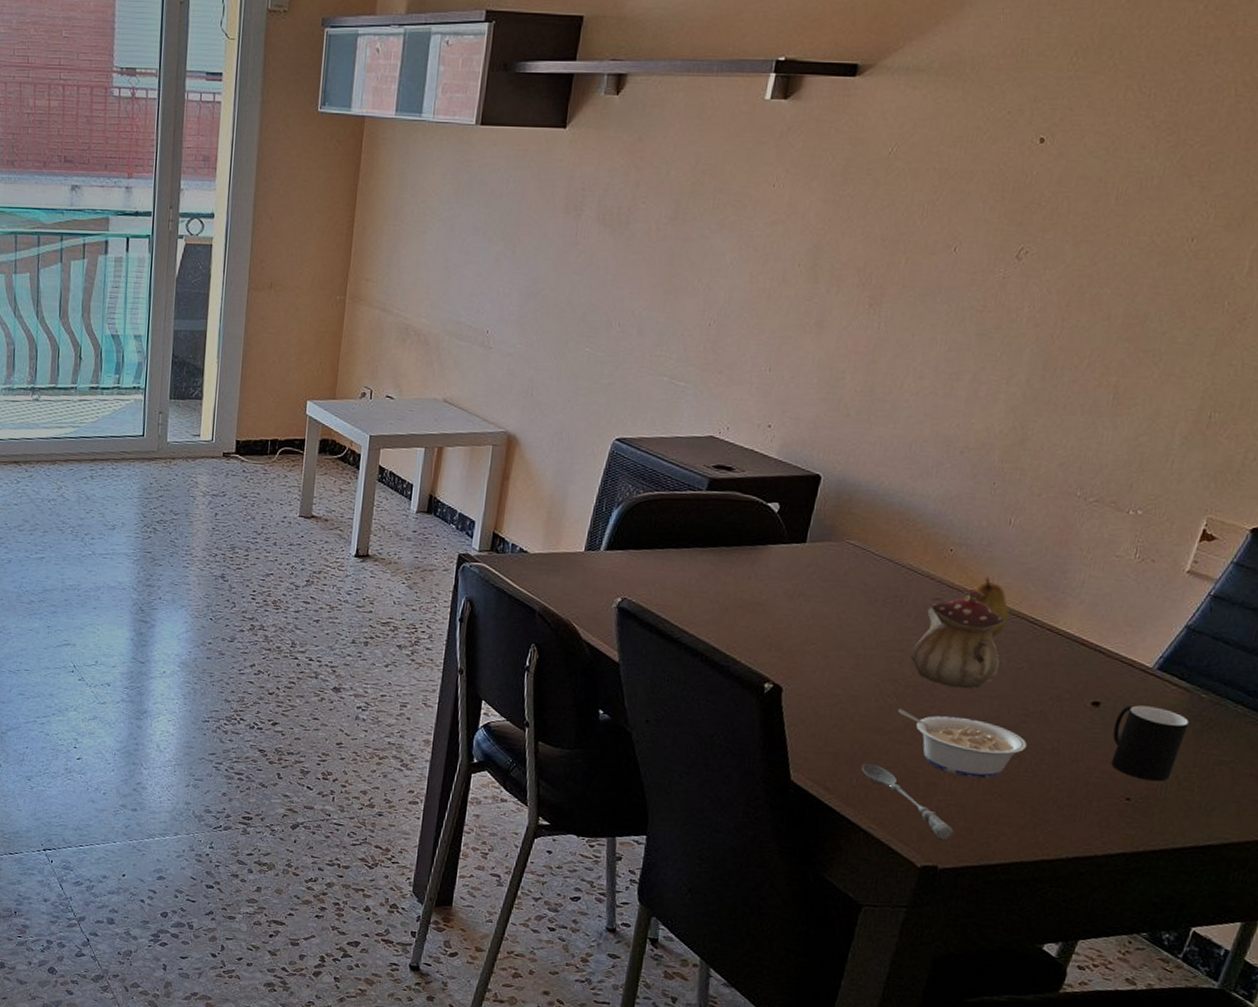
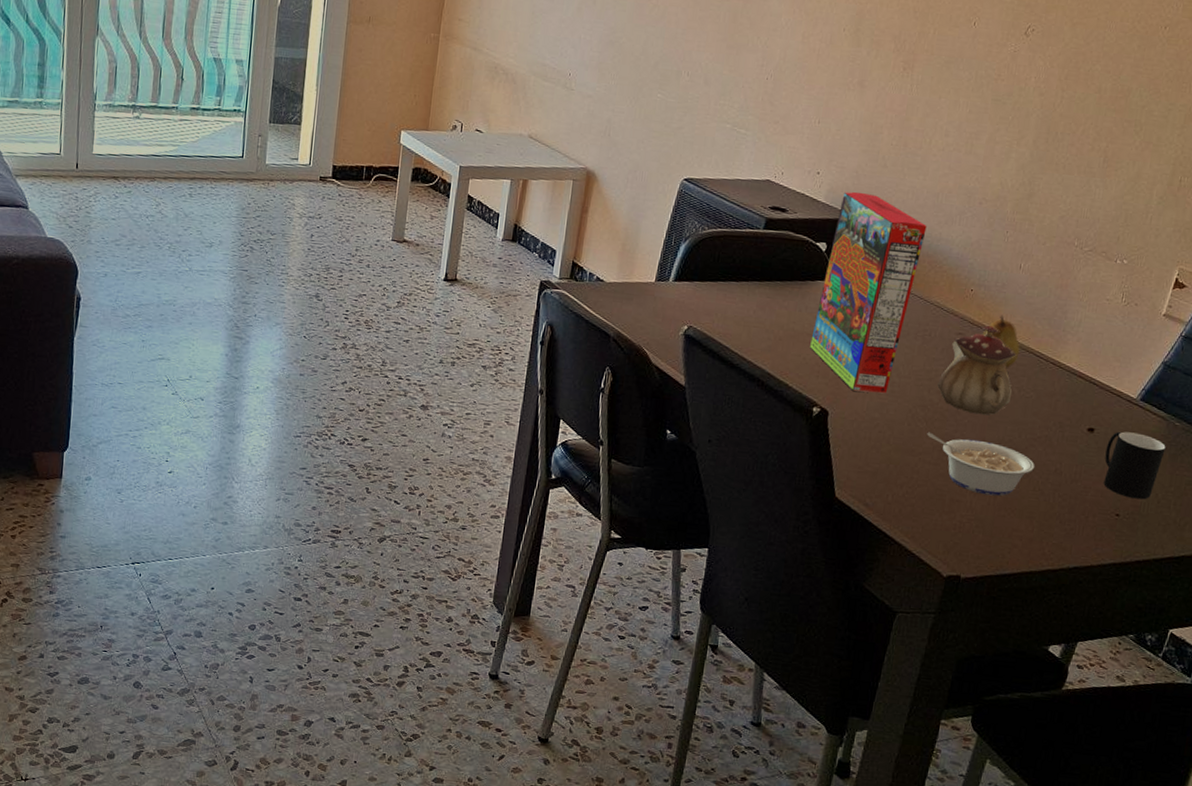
cereal box: none [760,445,898,668] -> present [810,191,927,394]
soupspoon: present [861,763,954,840] -> none [896,482,975,552]

